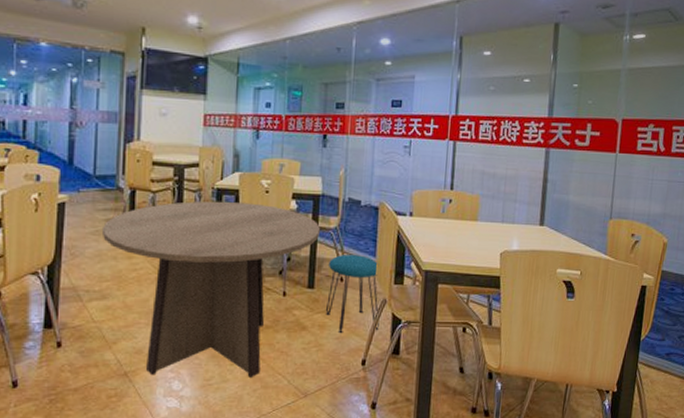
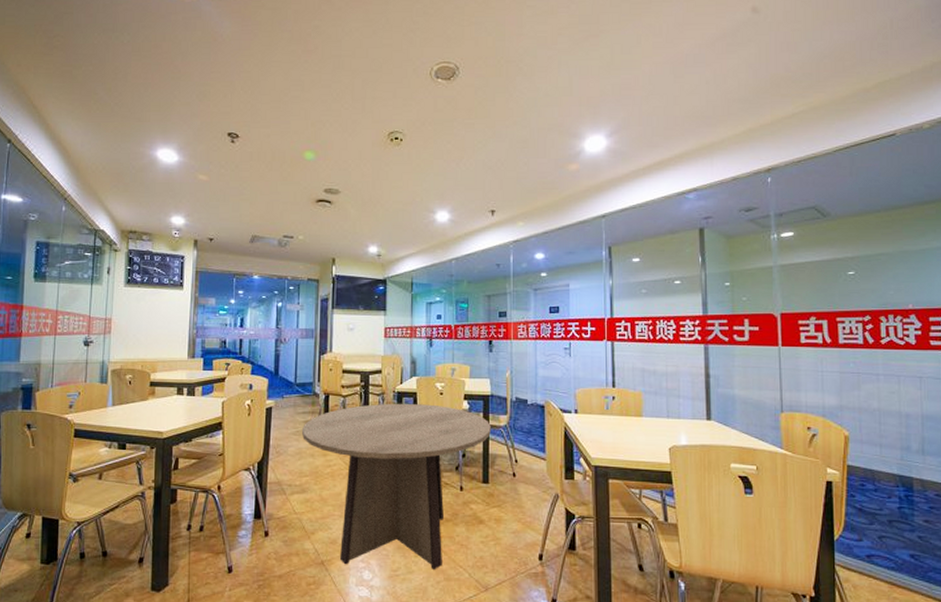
stool: present [325,254,379,334] -> none [500,450,553,528]

